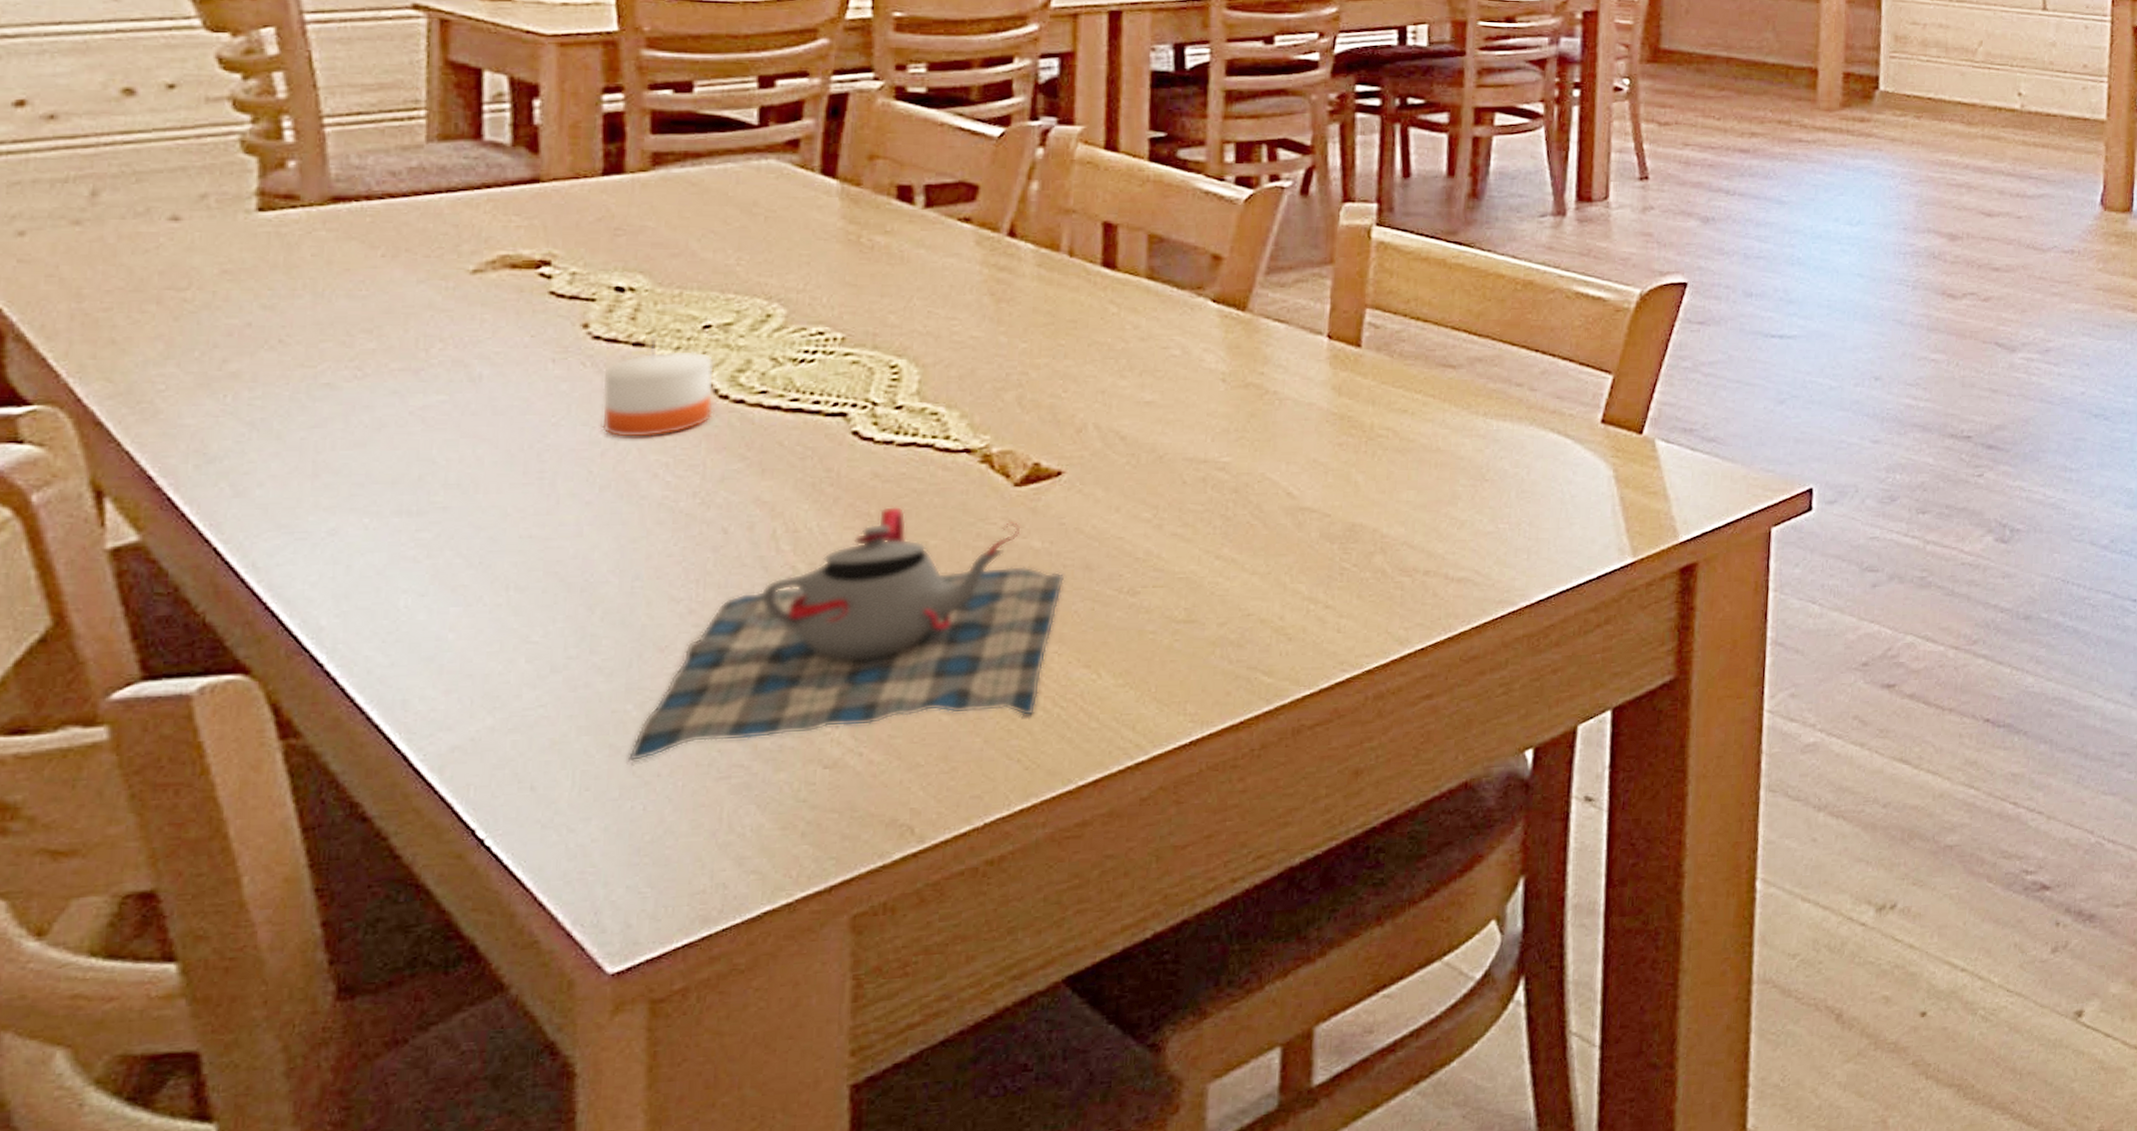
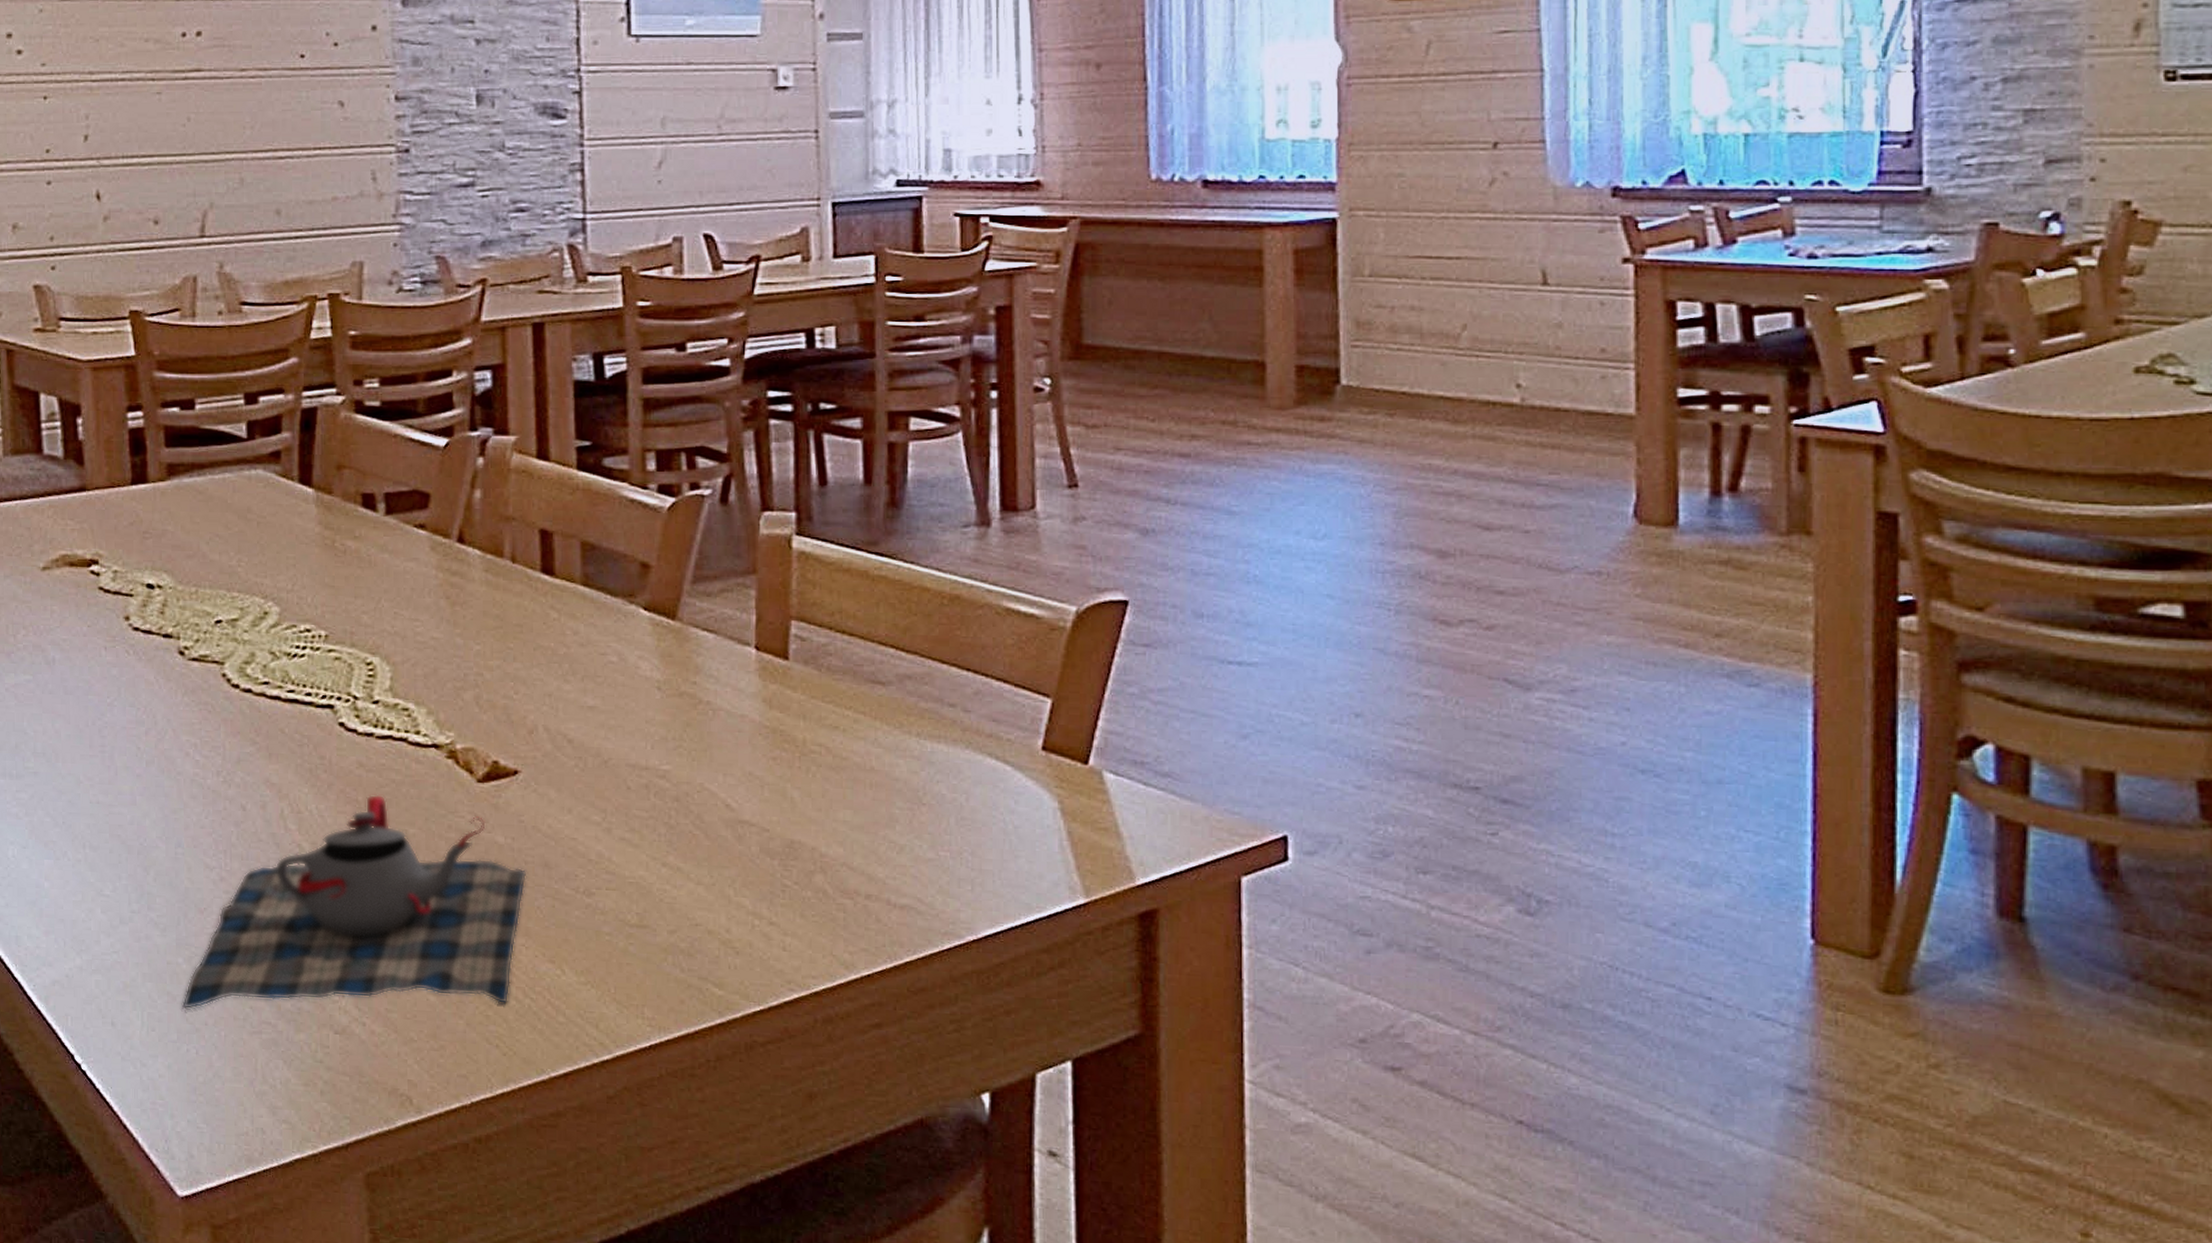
candle: present [601,335,715,439] -> none [142,628,228,721]

